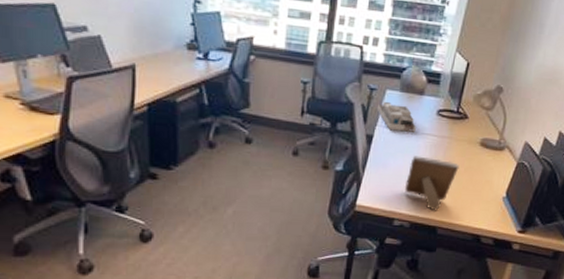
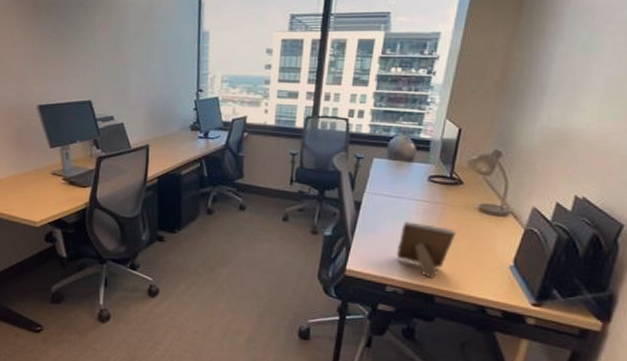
desk organizer: present [376,101,416,132] -> none [364,169,406,199]

